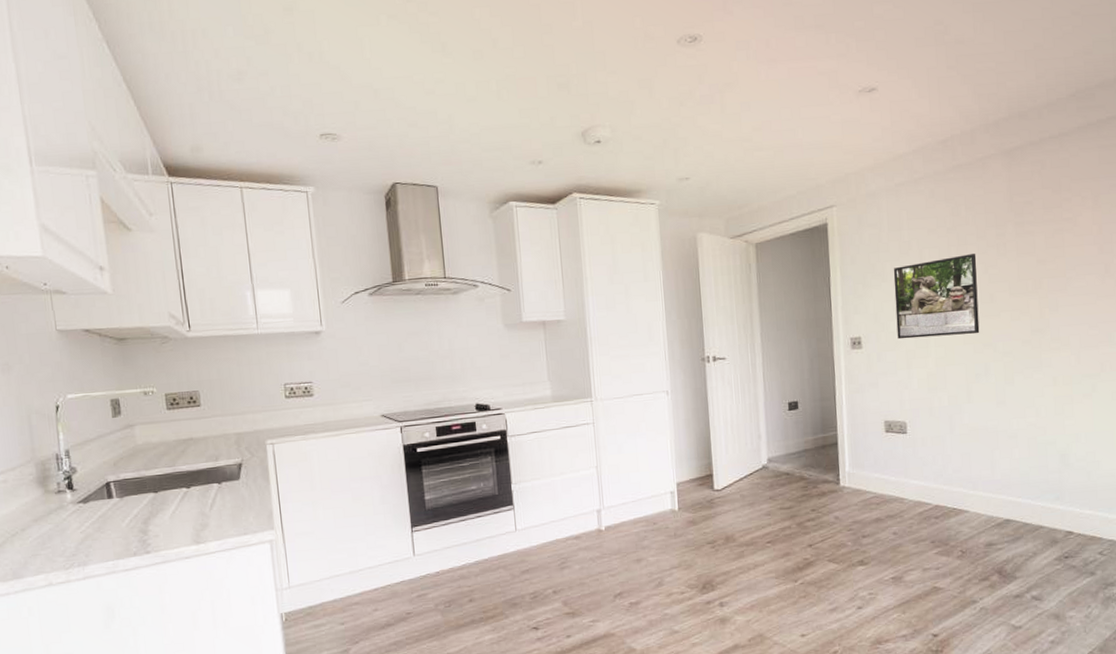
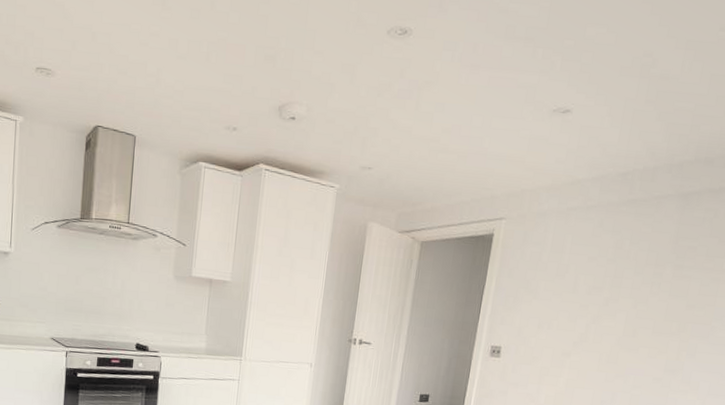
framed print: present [893,254,980,340] -> none [535,287,630,364]

